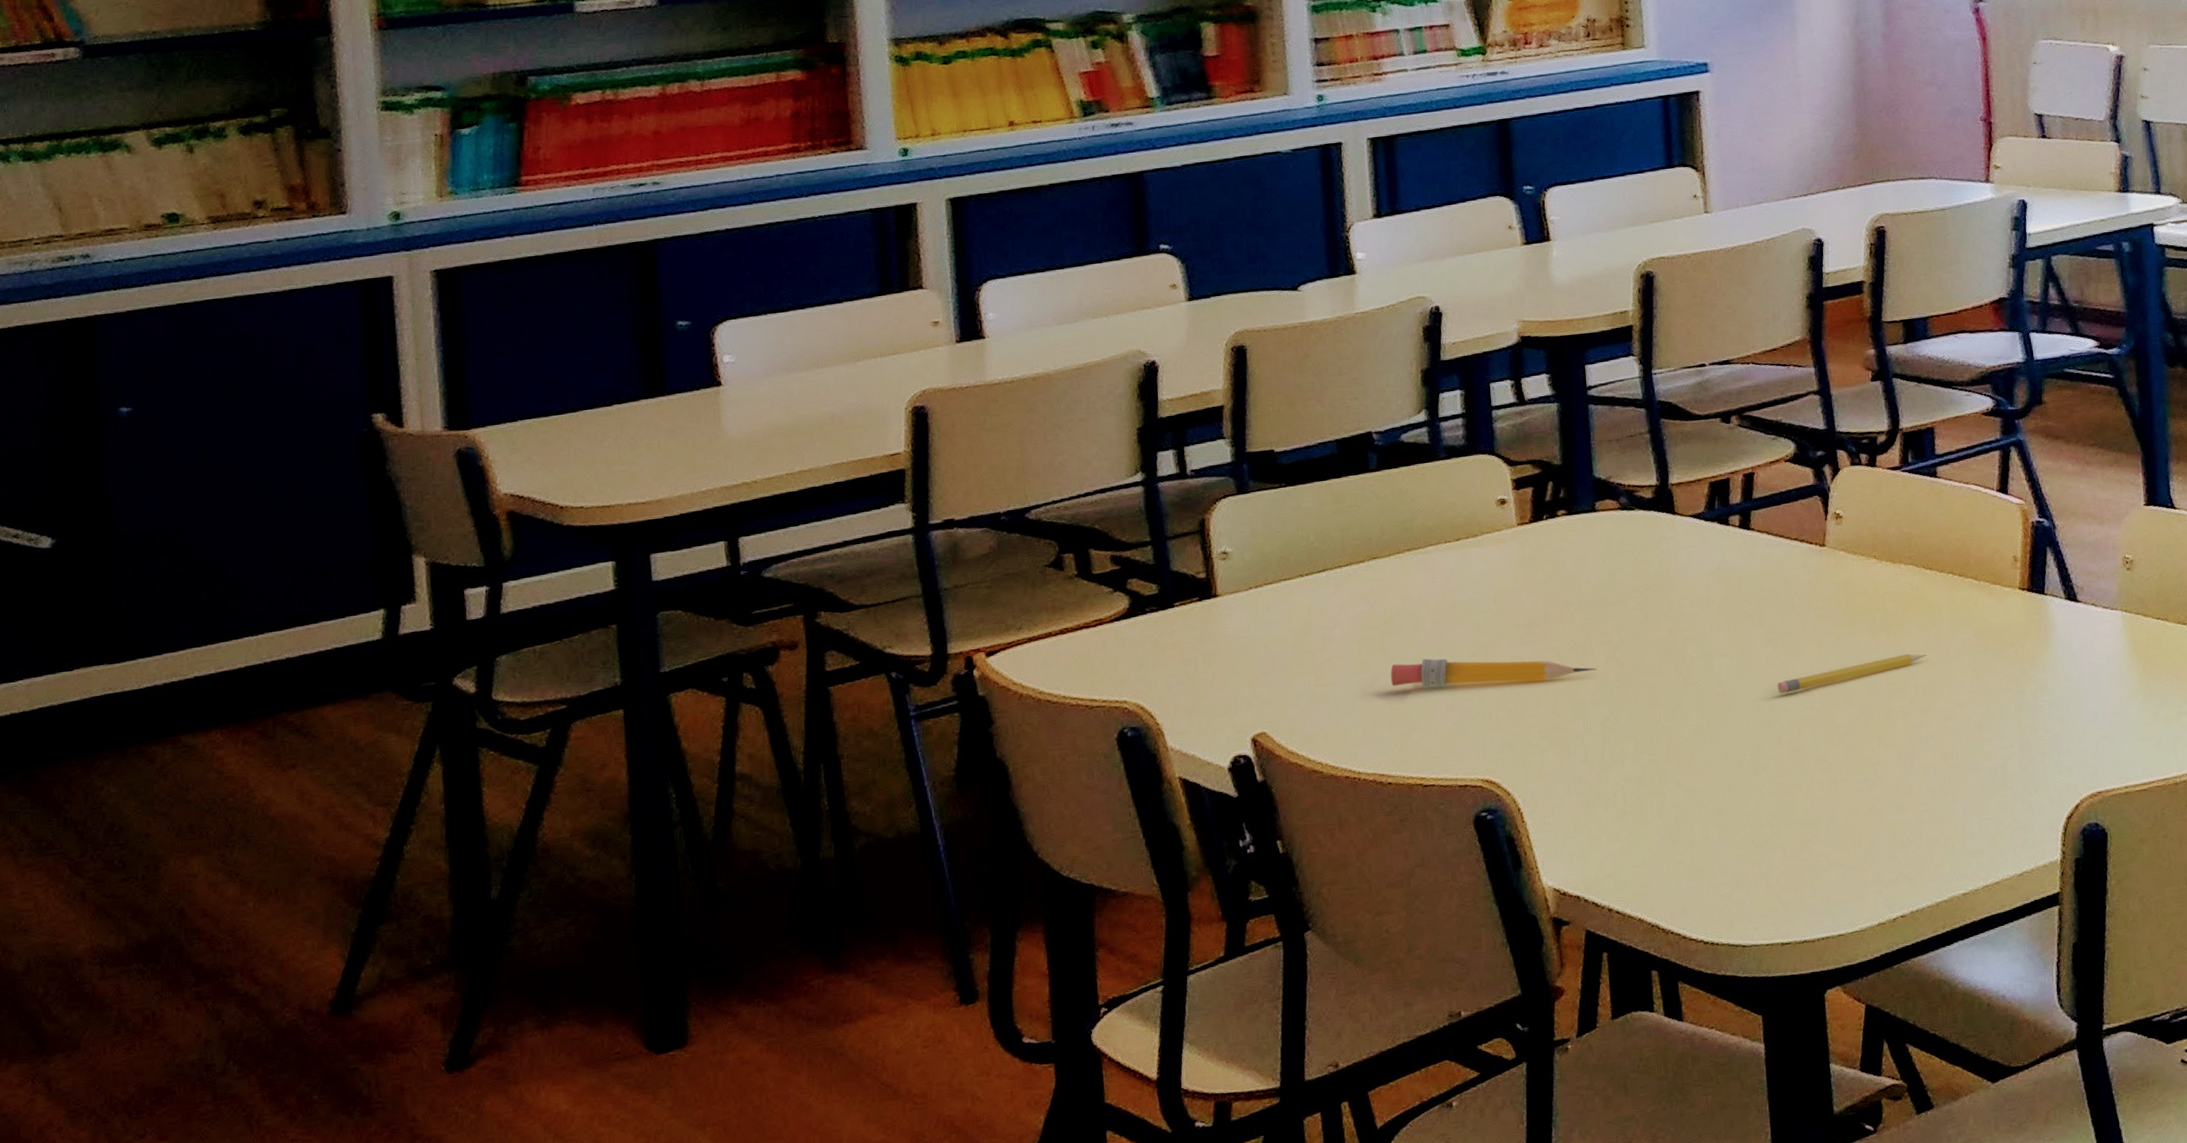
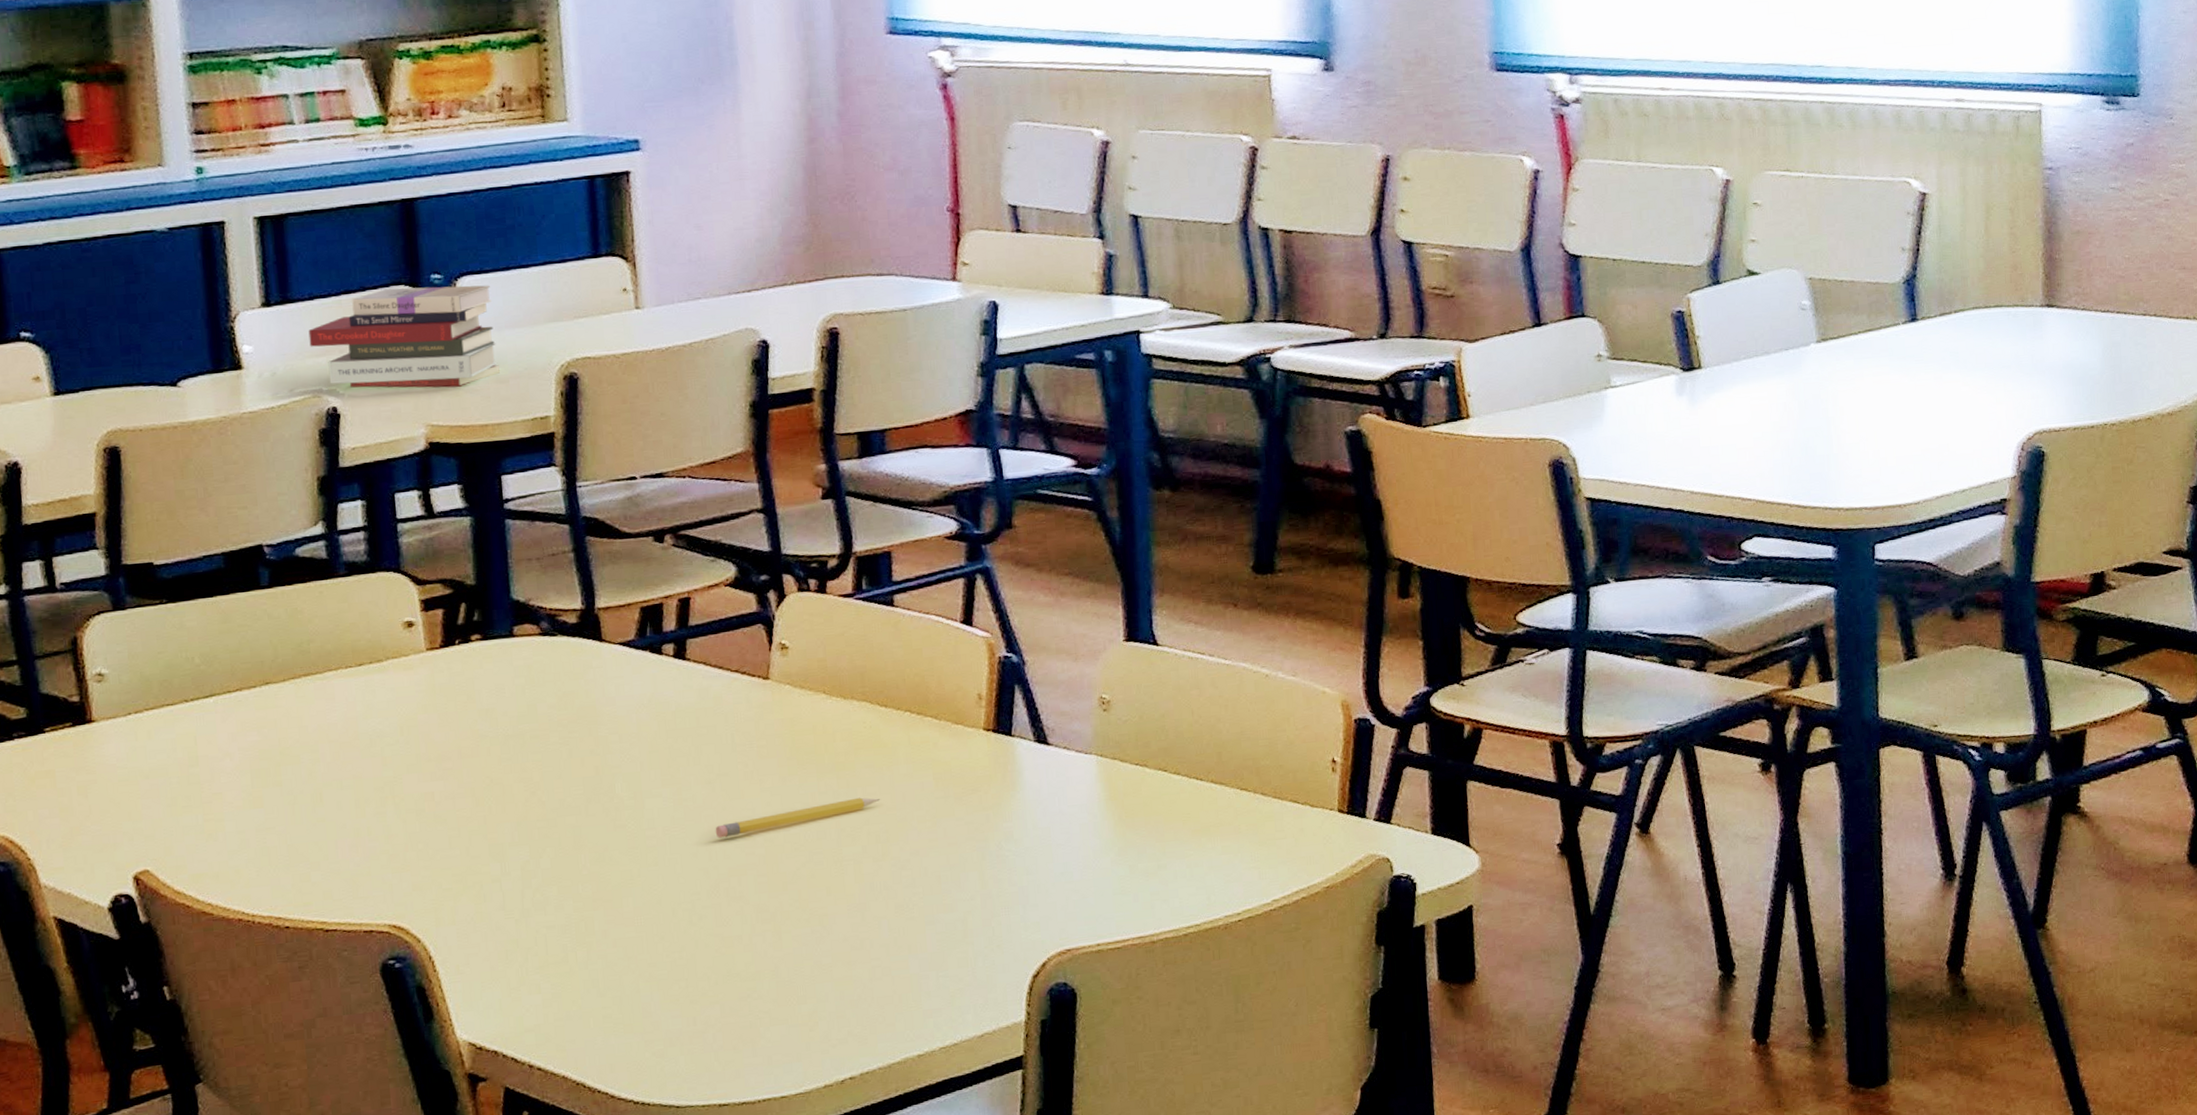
pencil: present [1390,658,1597,688] -> none [287,793,515,826]
books: none [1414,194,1584,289] -> present [308,285,500,388]

